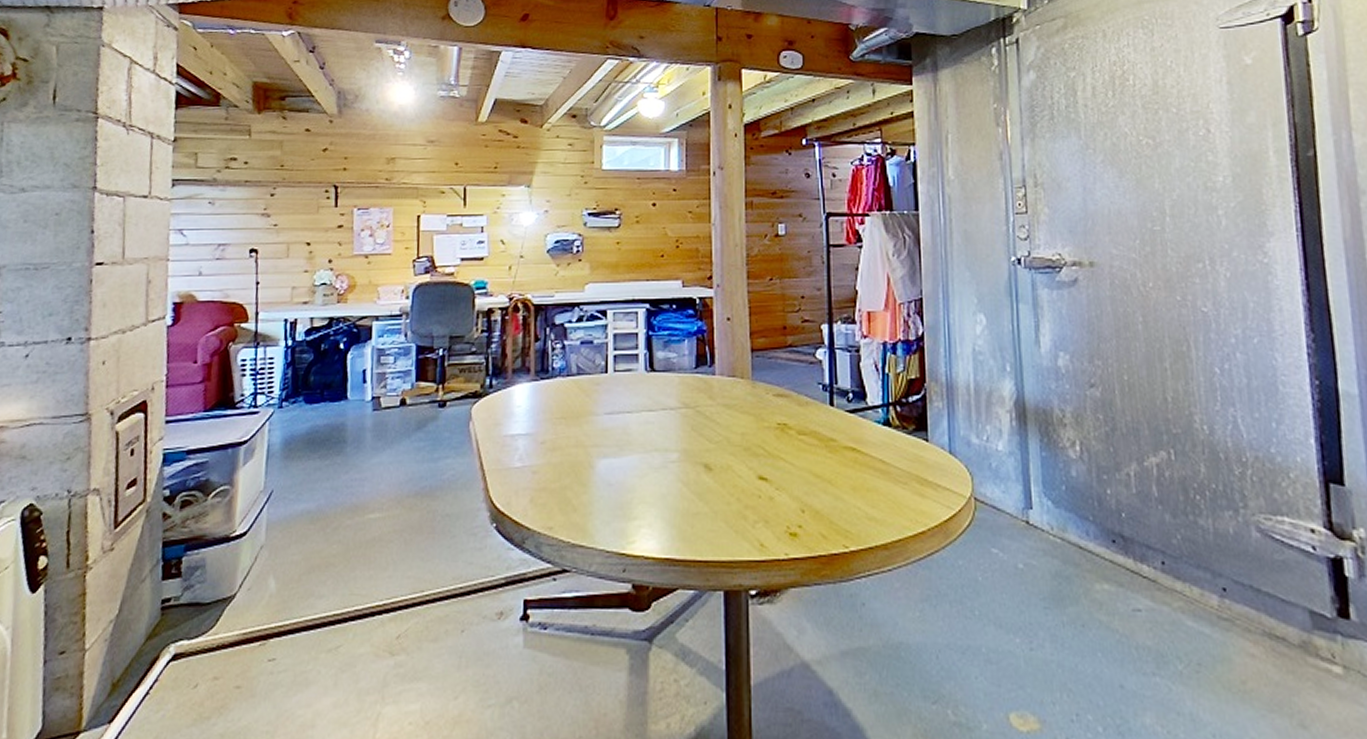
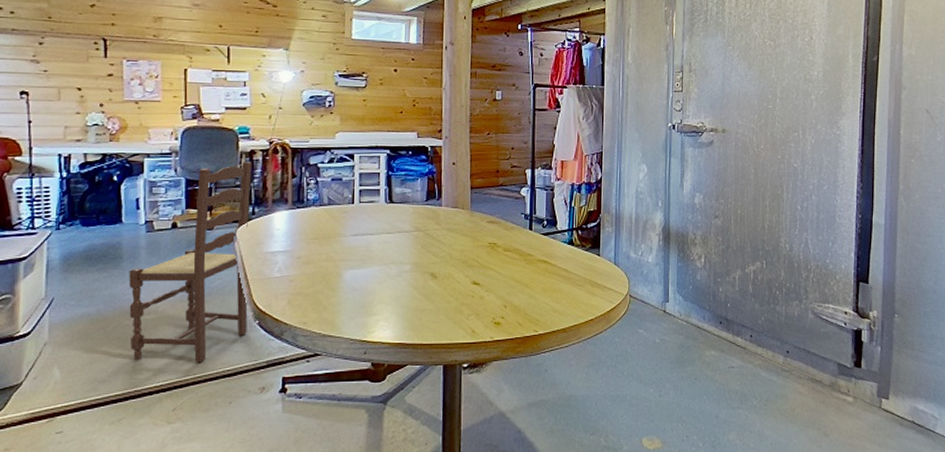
dining chair: none [351,322,490,576] -> present [128,161,253,362]

